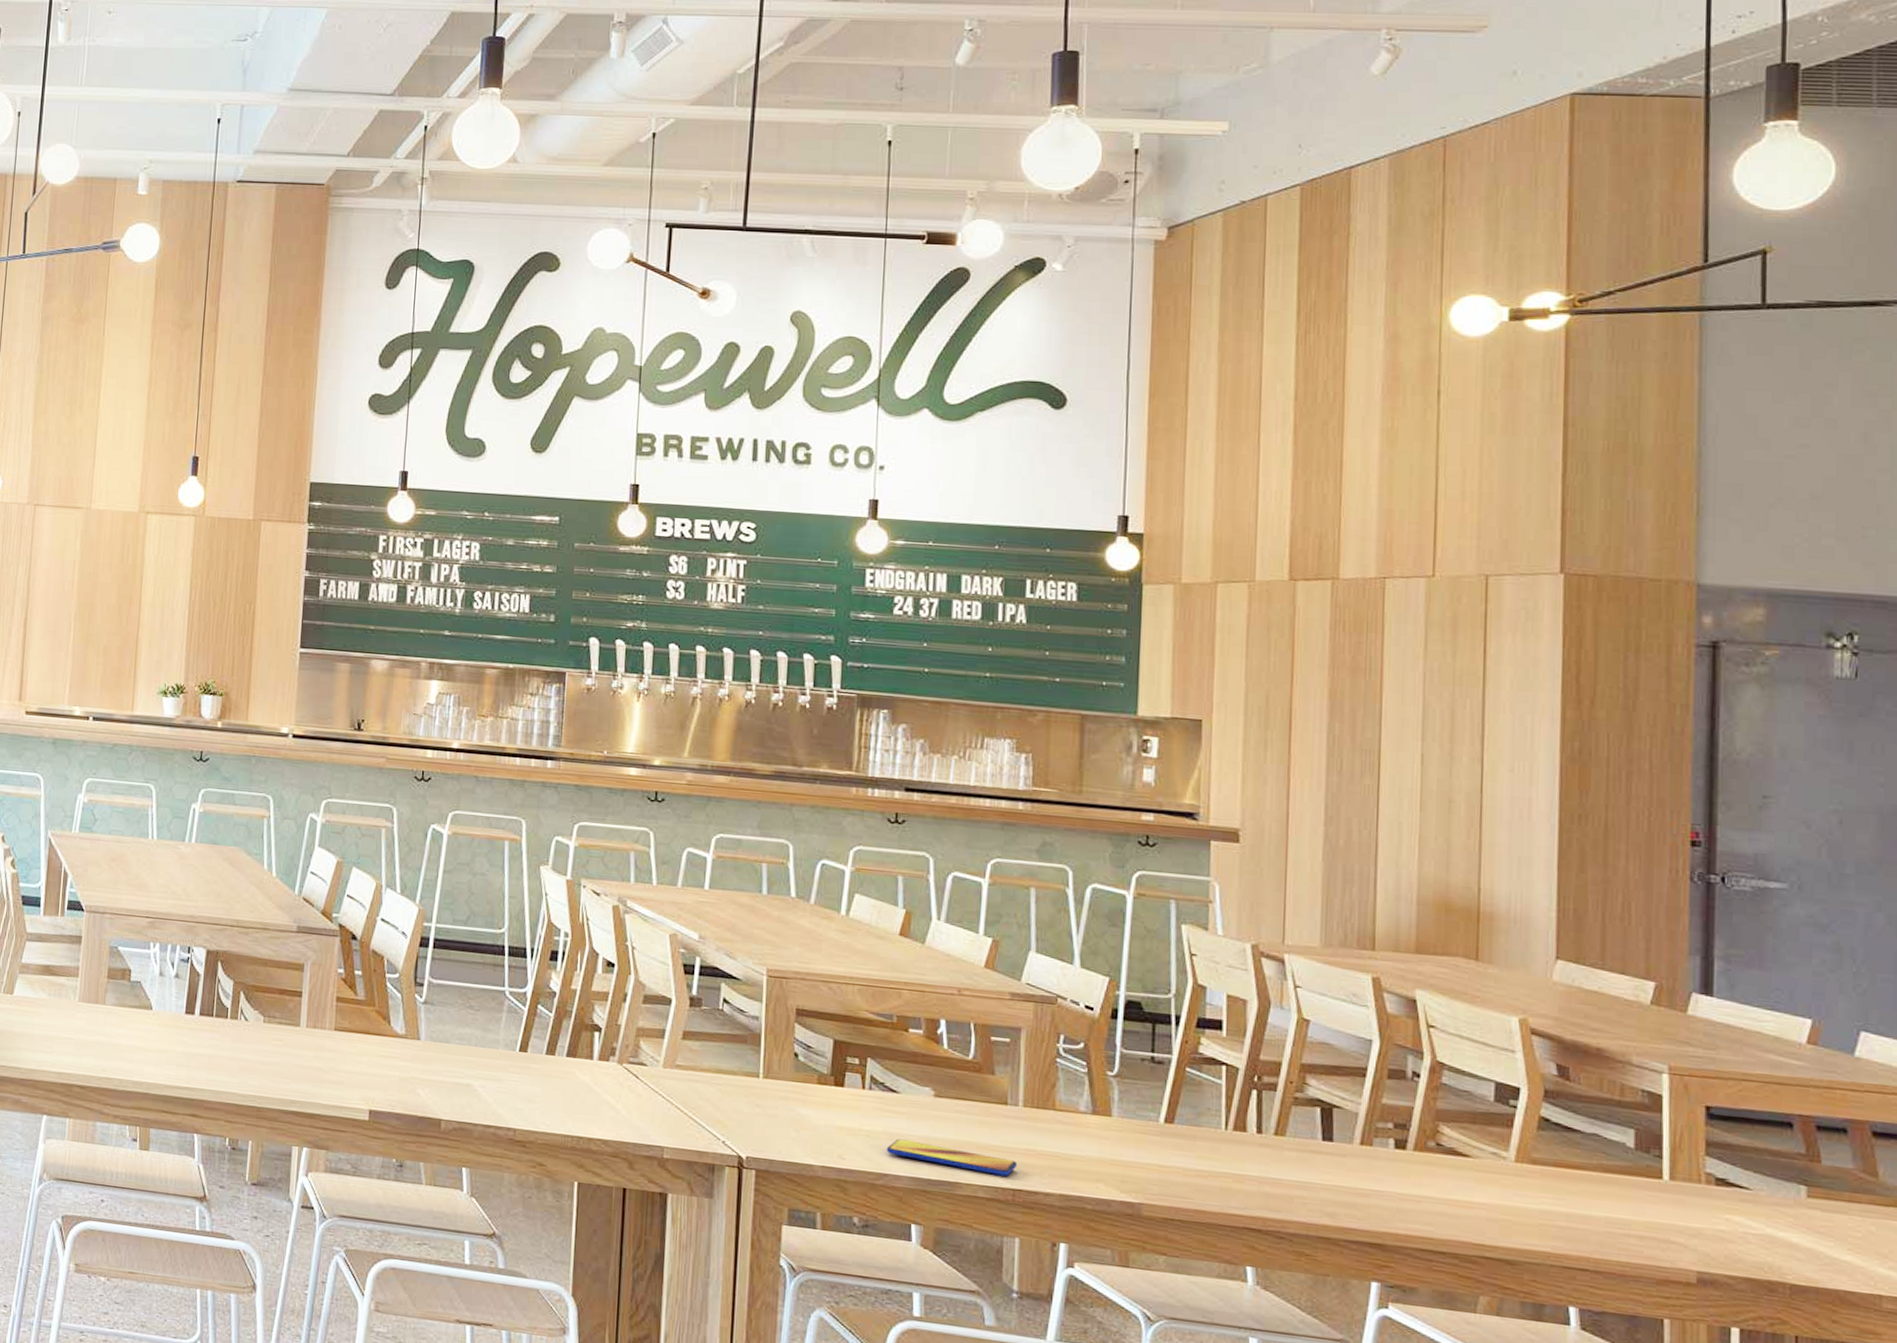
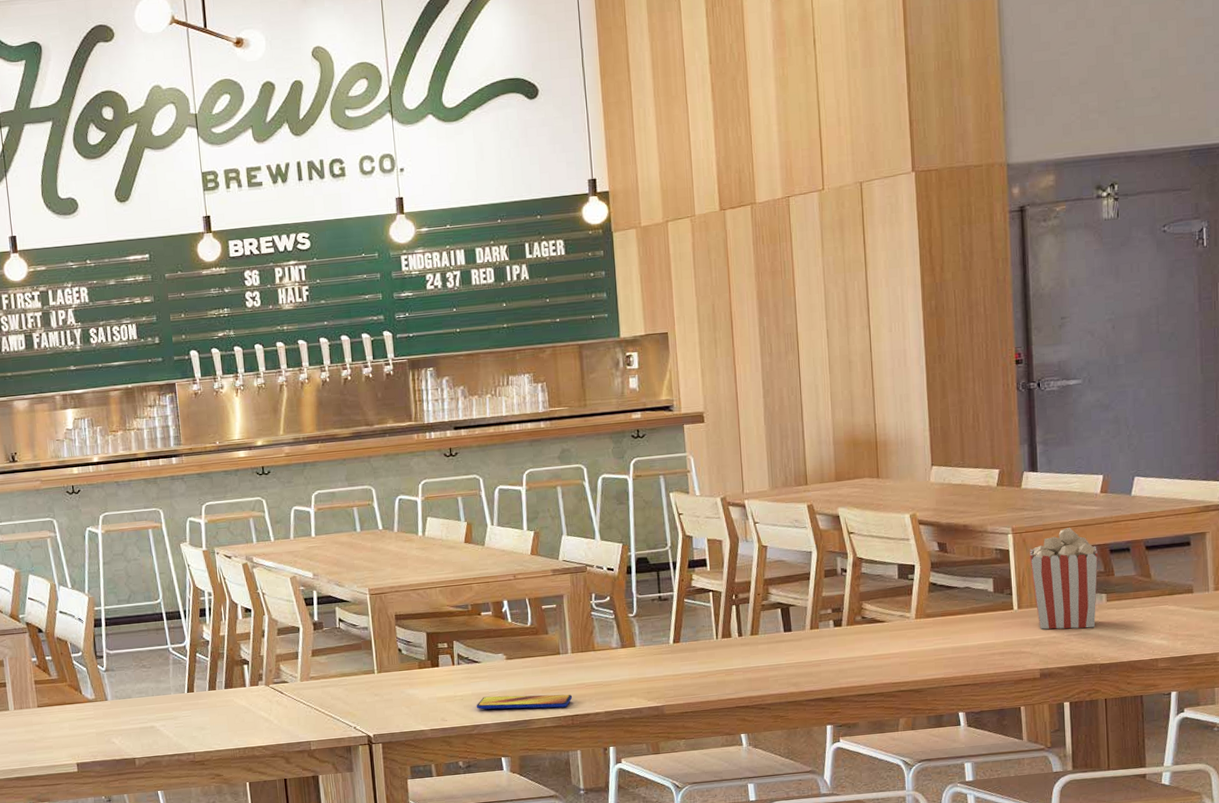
popcorn: none [1692,1081,1797,1230] -> present [1029,527,1098,629]

